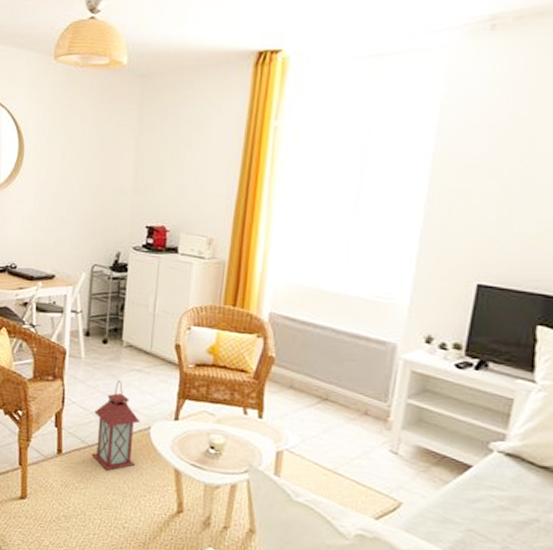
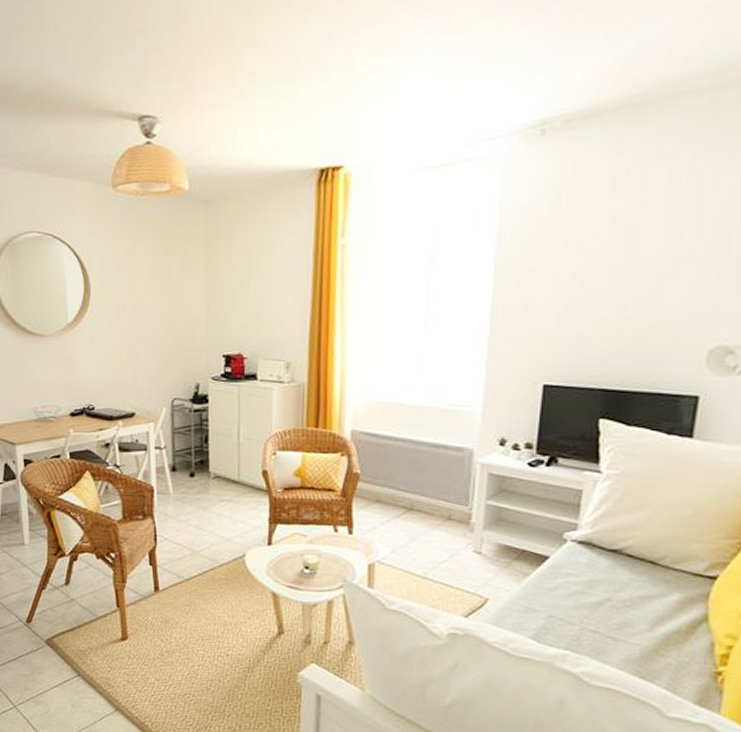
lantern: present [91,379,140,471] -> none [188,511,234,602]

